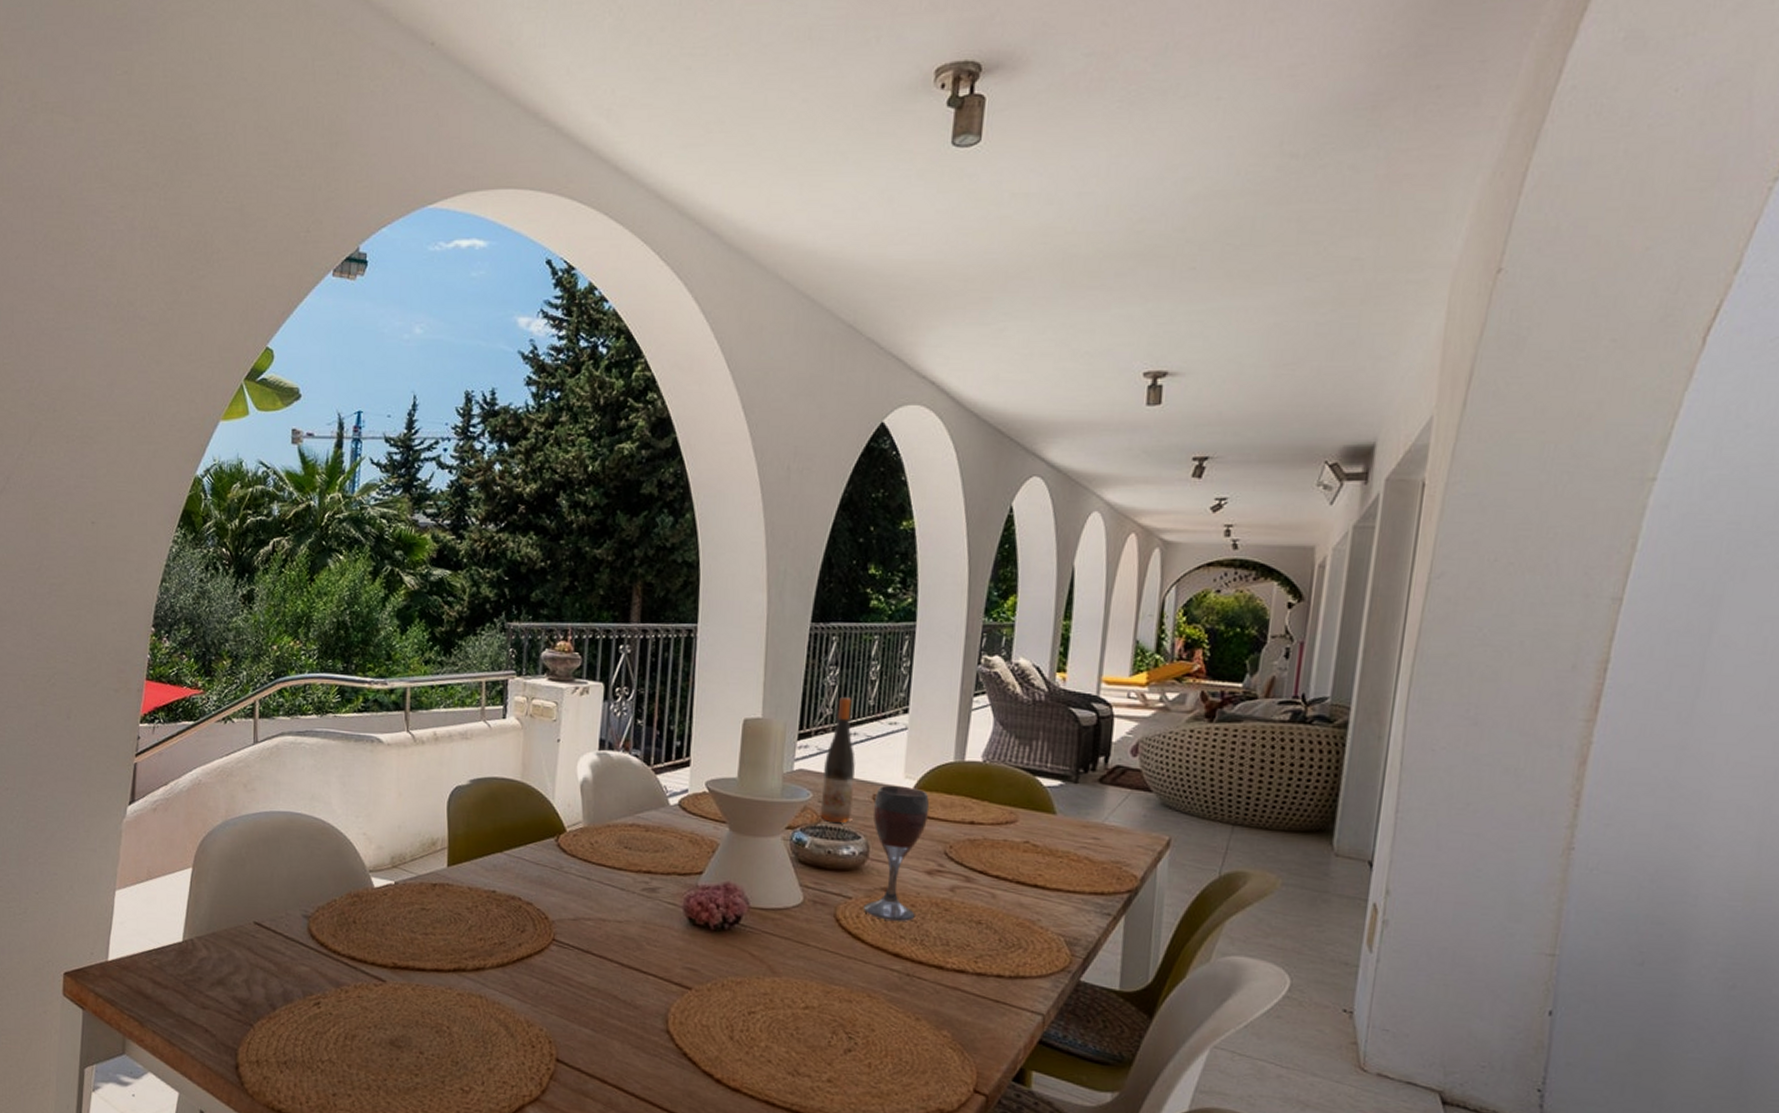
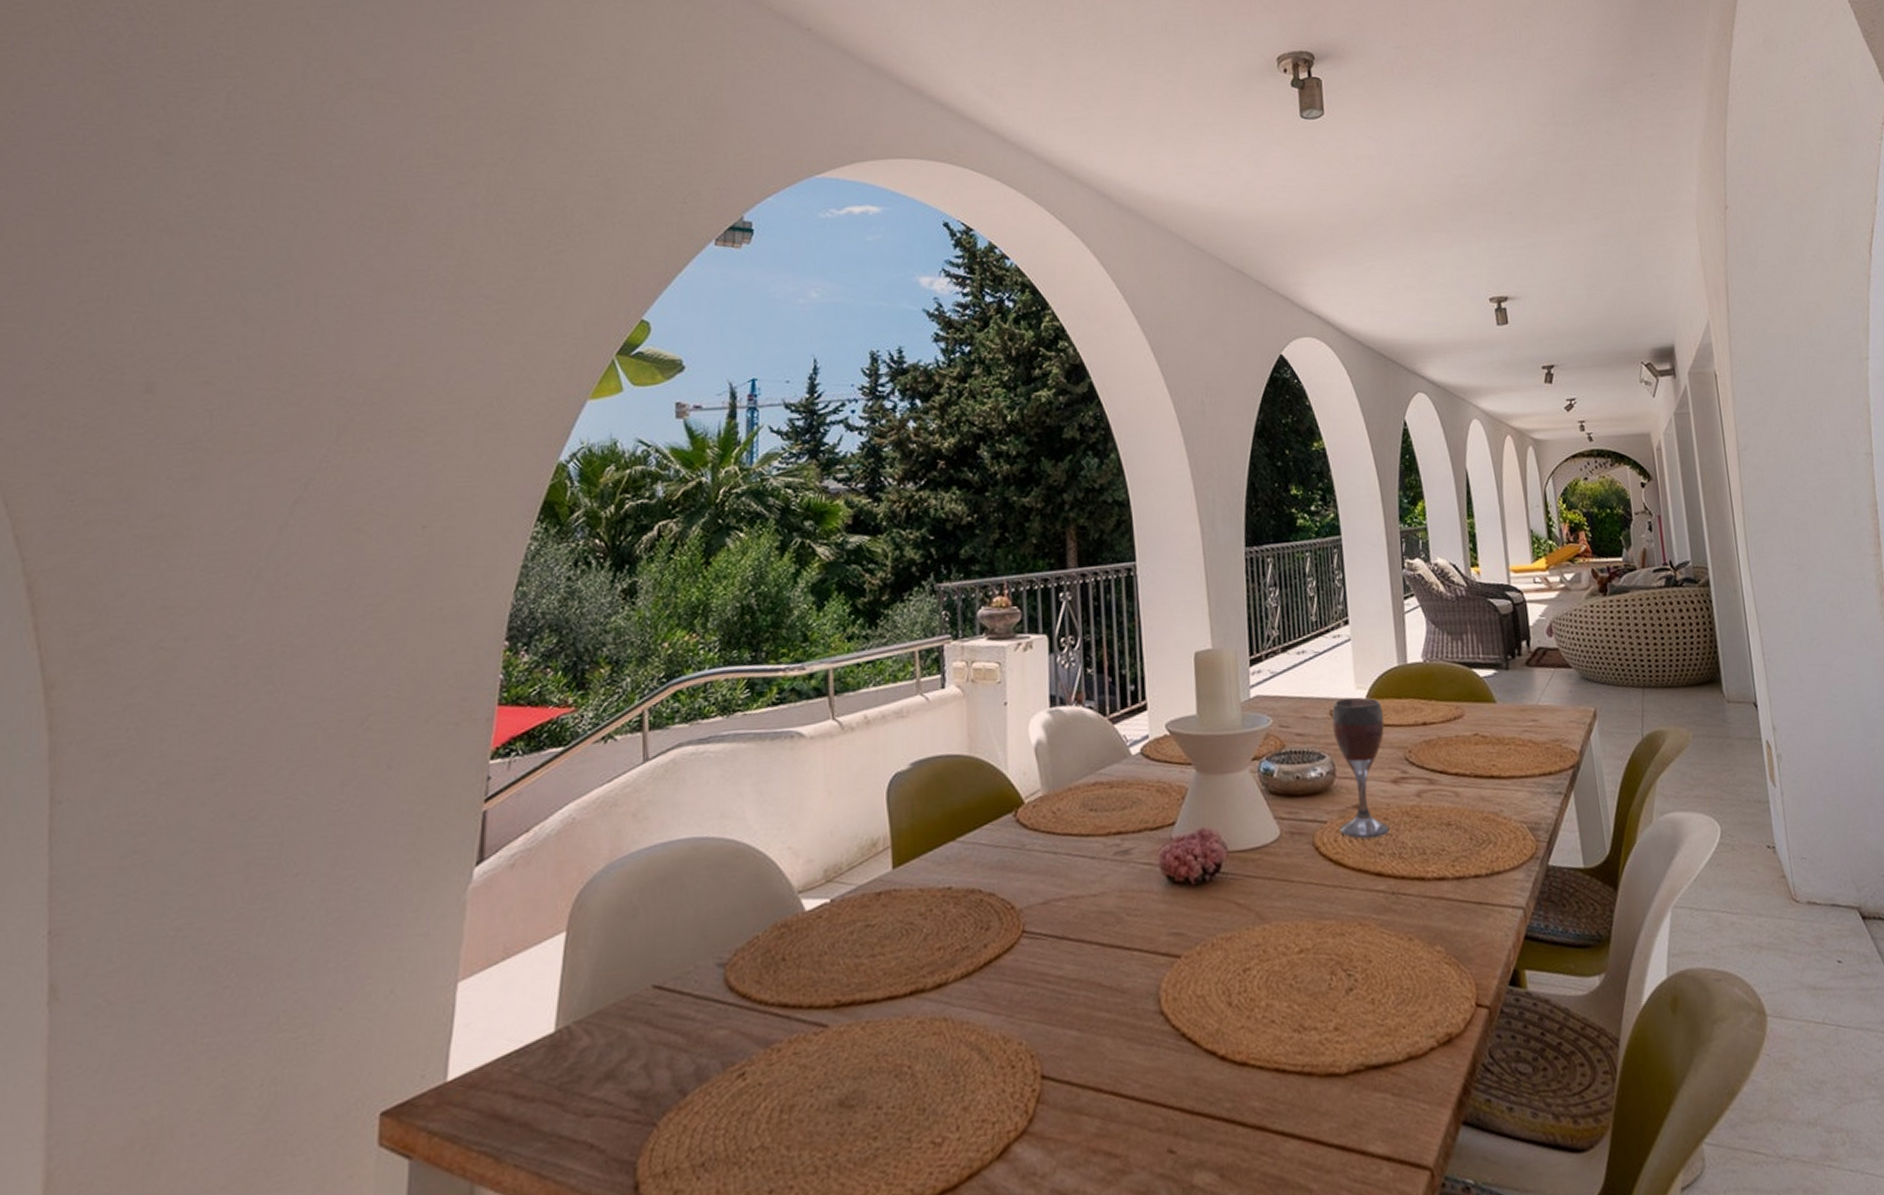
wine bottle: present [819,696,855,823] -> none [1278,616,1313,746]

